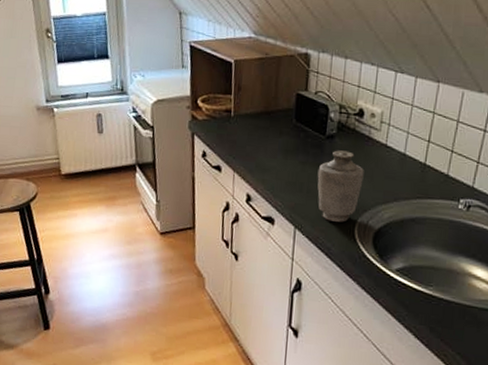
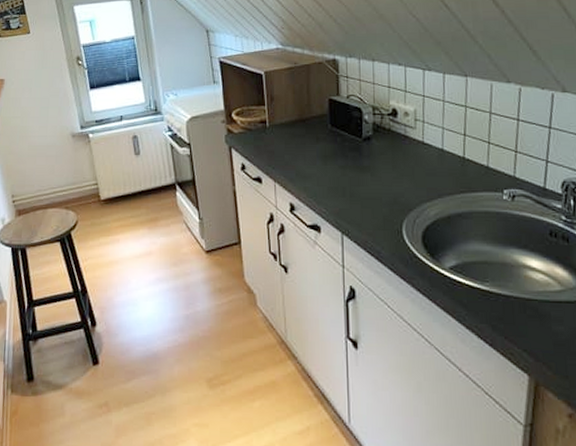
vase: present [317,150,364,222] -> none [358,151,405,224]

